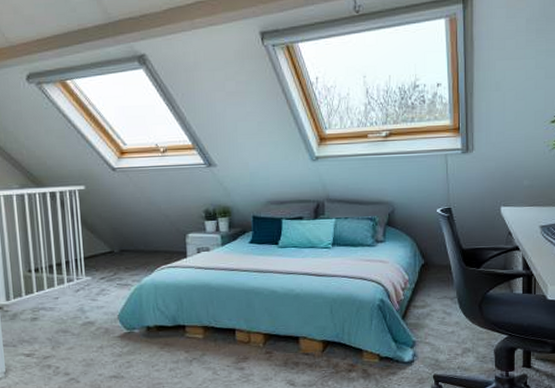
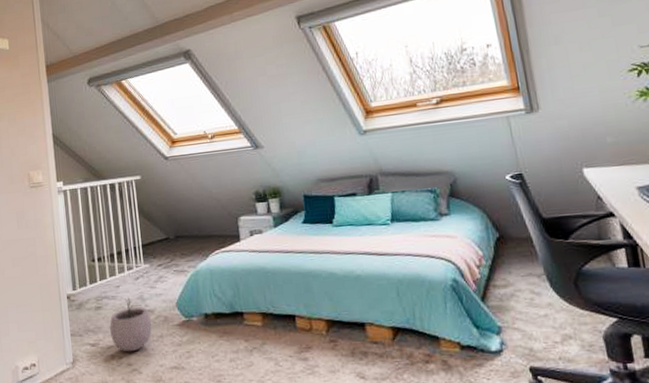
plant pot: none [47,309,92,362] -> present [110,297,153,352]

